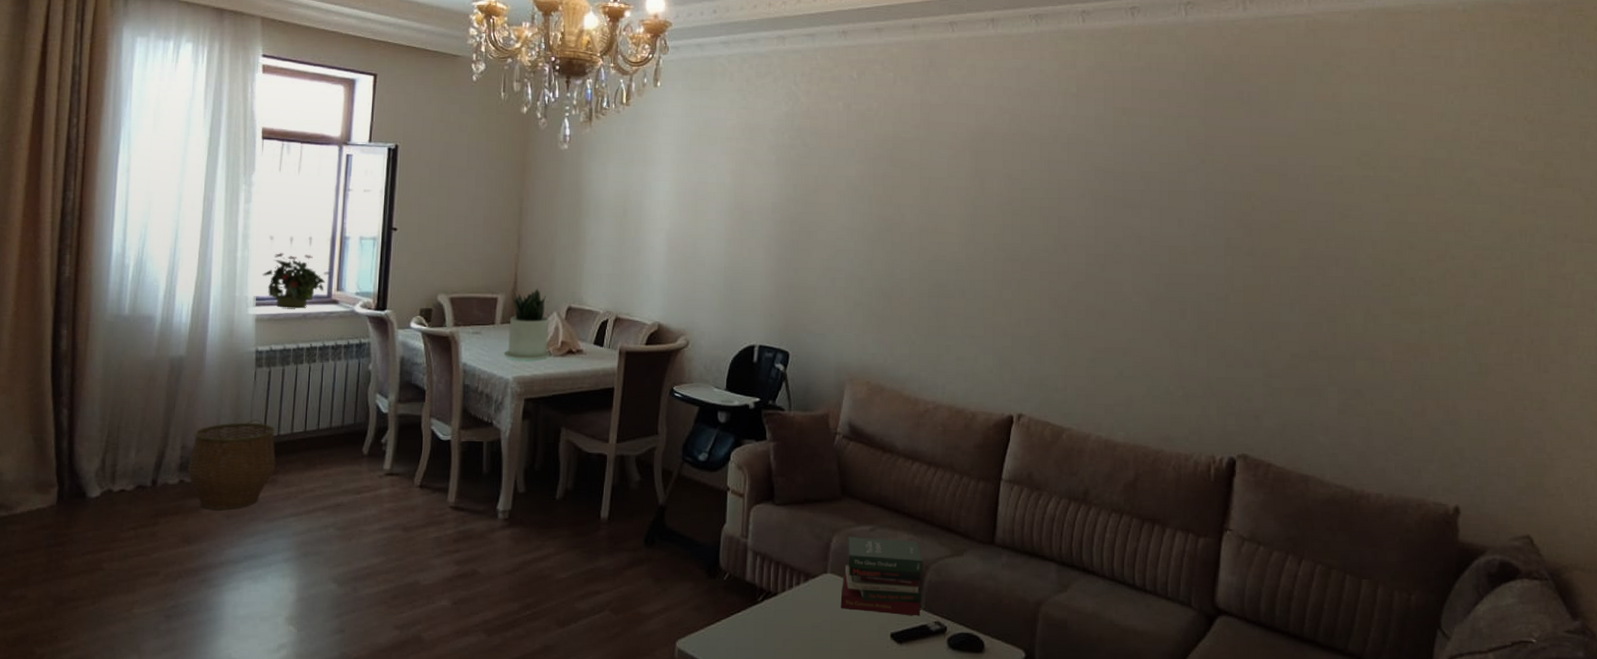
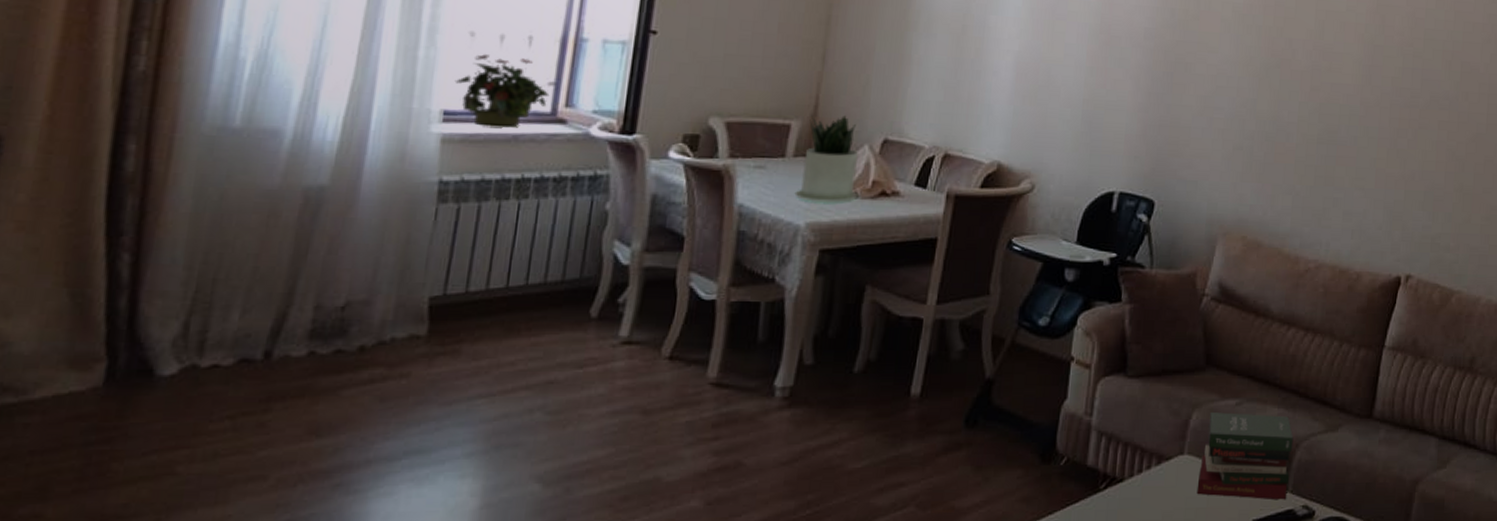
basket: present [187,419,276,510] -> none [321,270,463,391]

